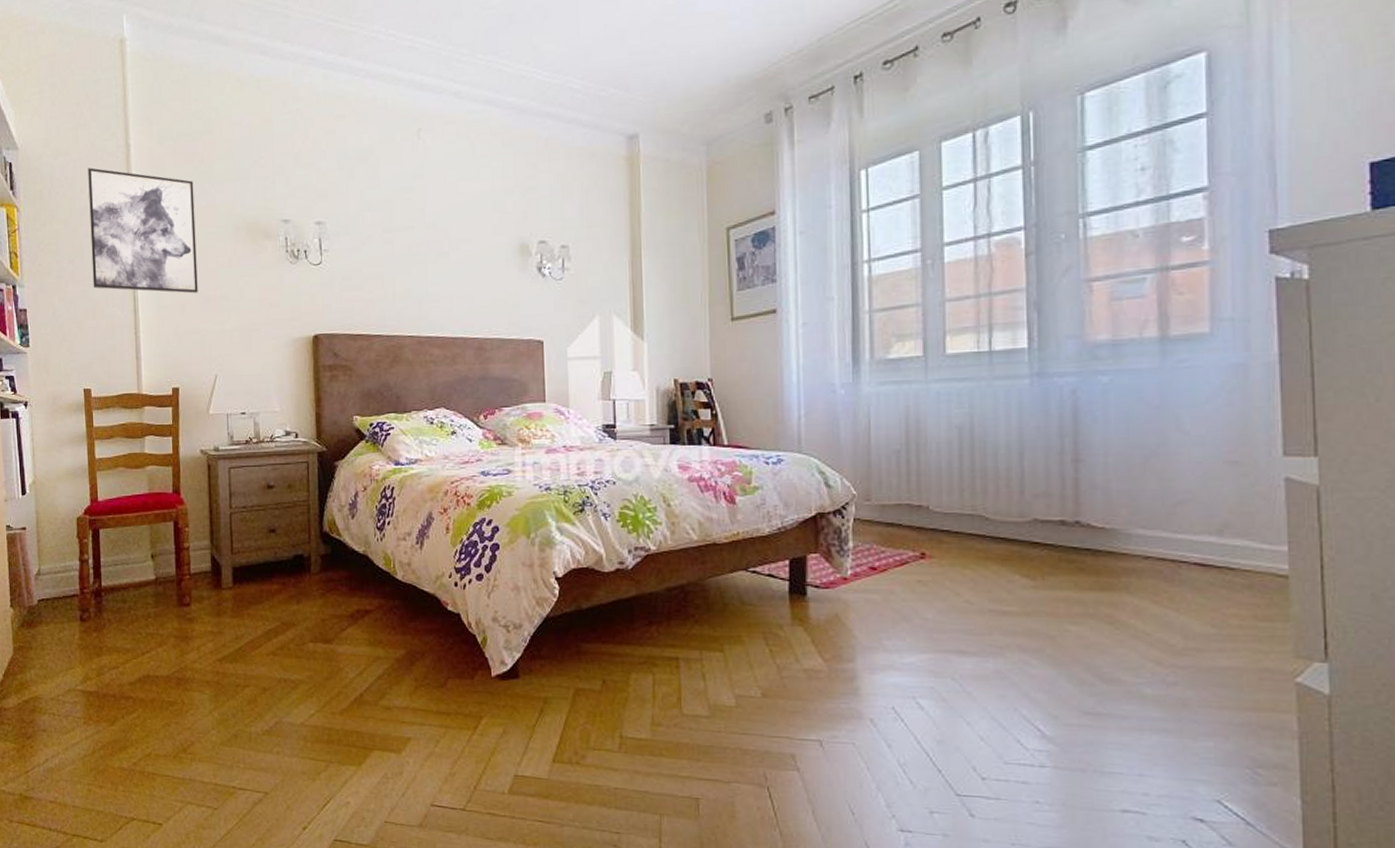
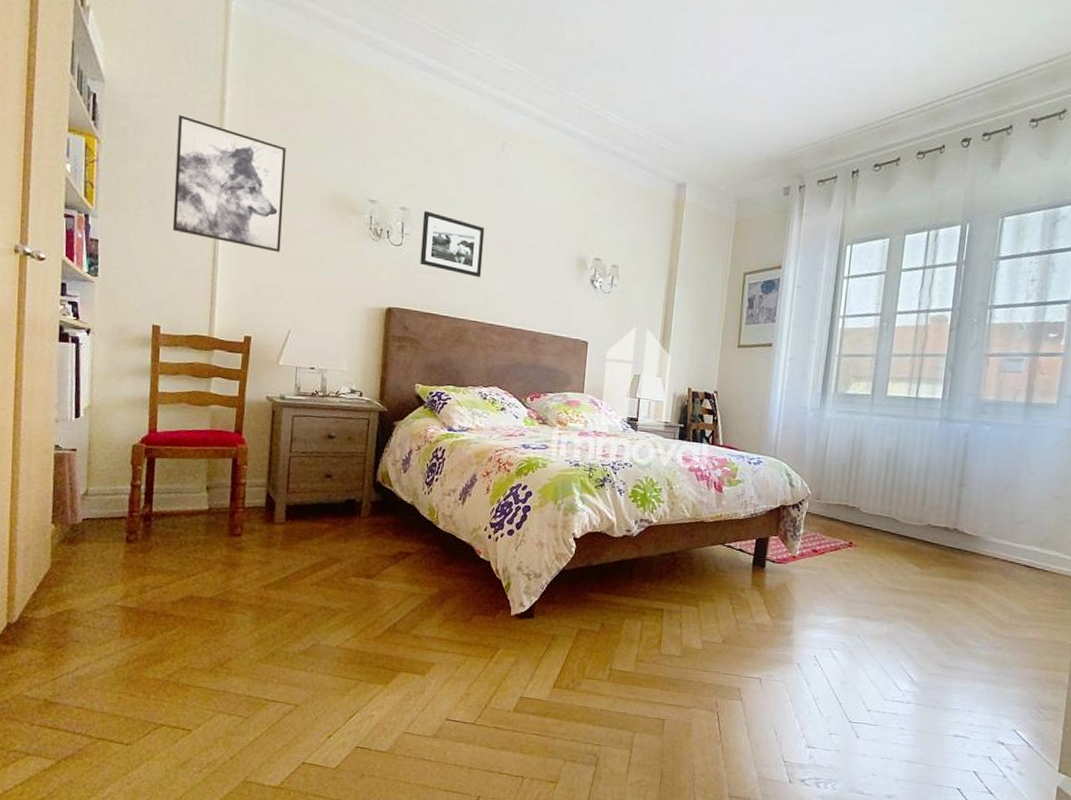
picture frame: none [340,221,412,286] -> present [420,211,485,278]

